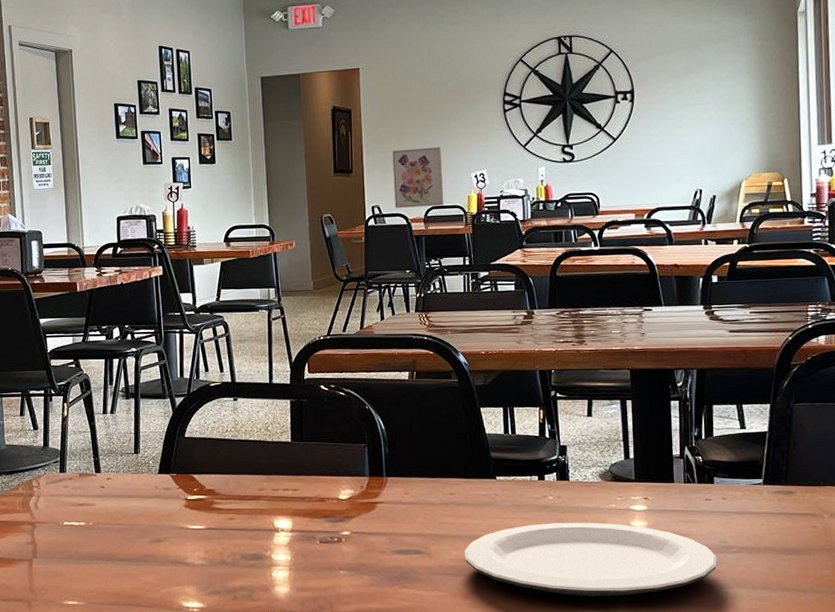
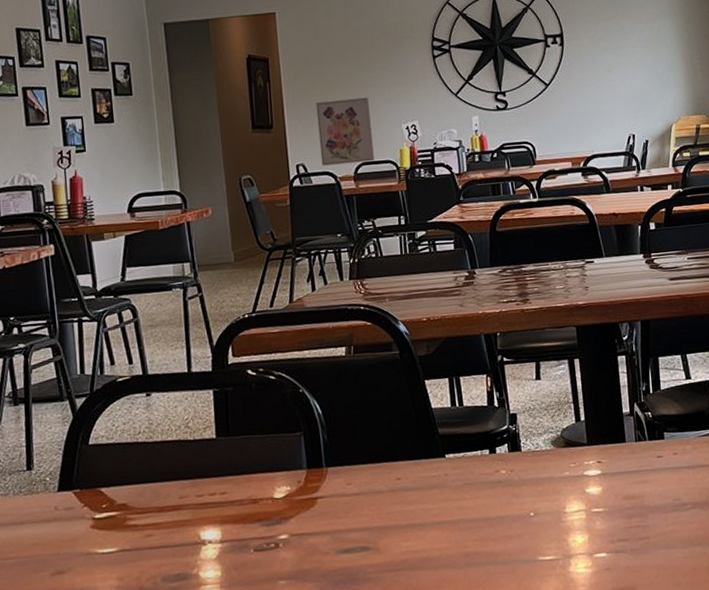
plate: present [464,522,718,597] -> none [415,492,673,577]

